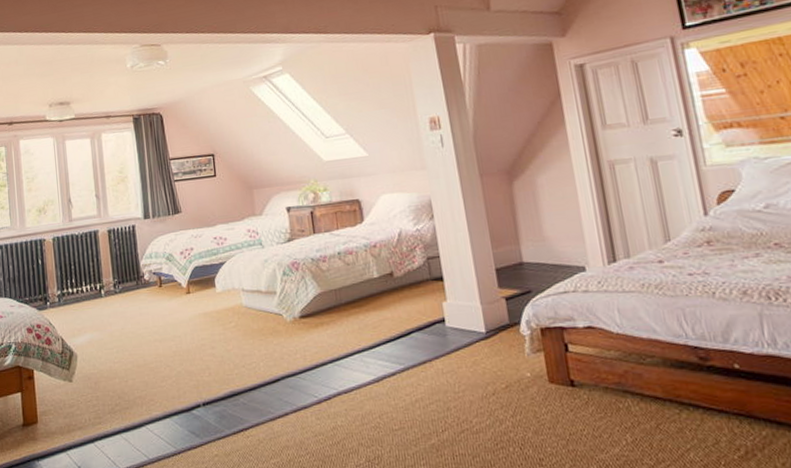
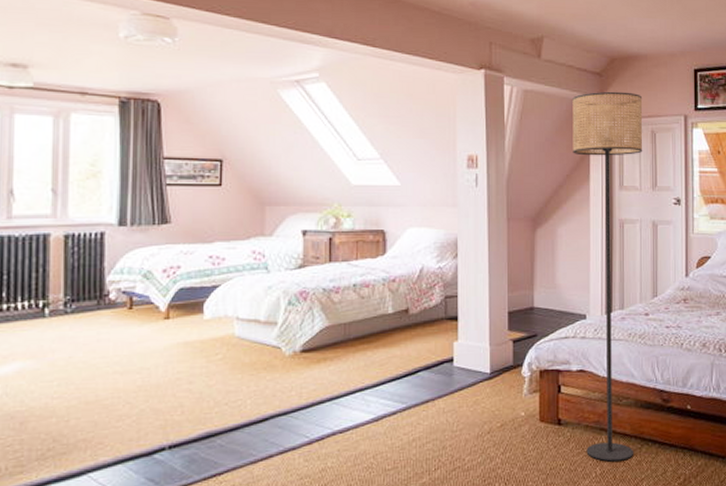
floor lamp: none [532,24,671,428] -> present [572,91,643,462]

